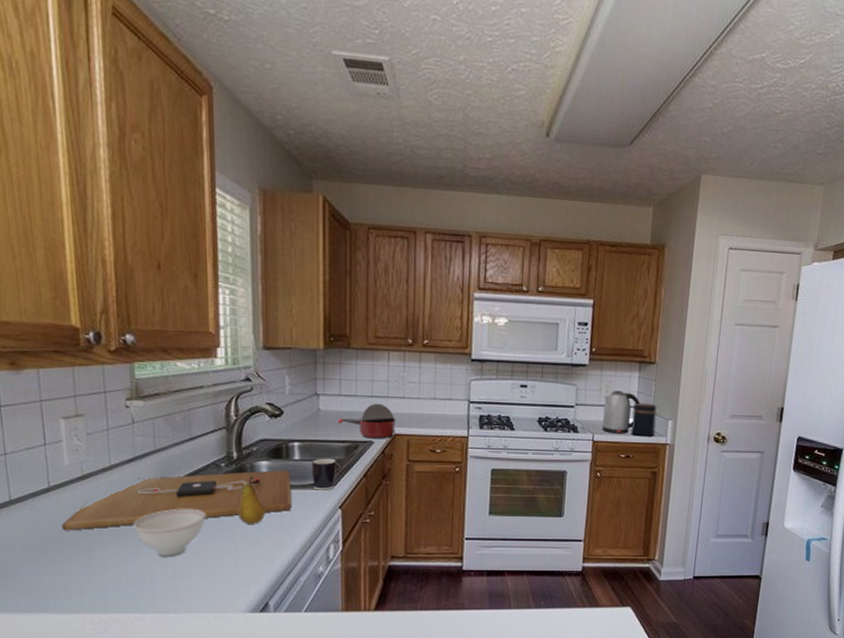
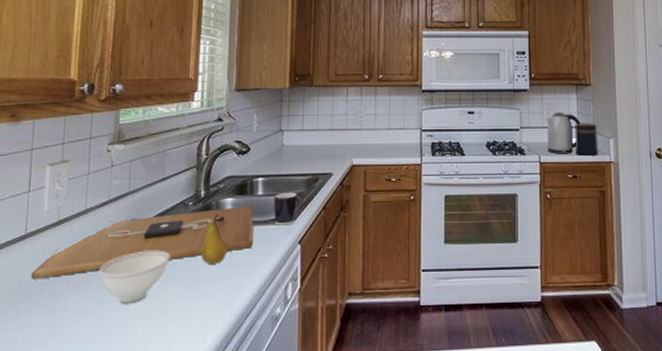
saucepan: present [338,403,396,439] -> none [300,136,354,171]

